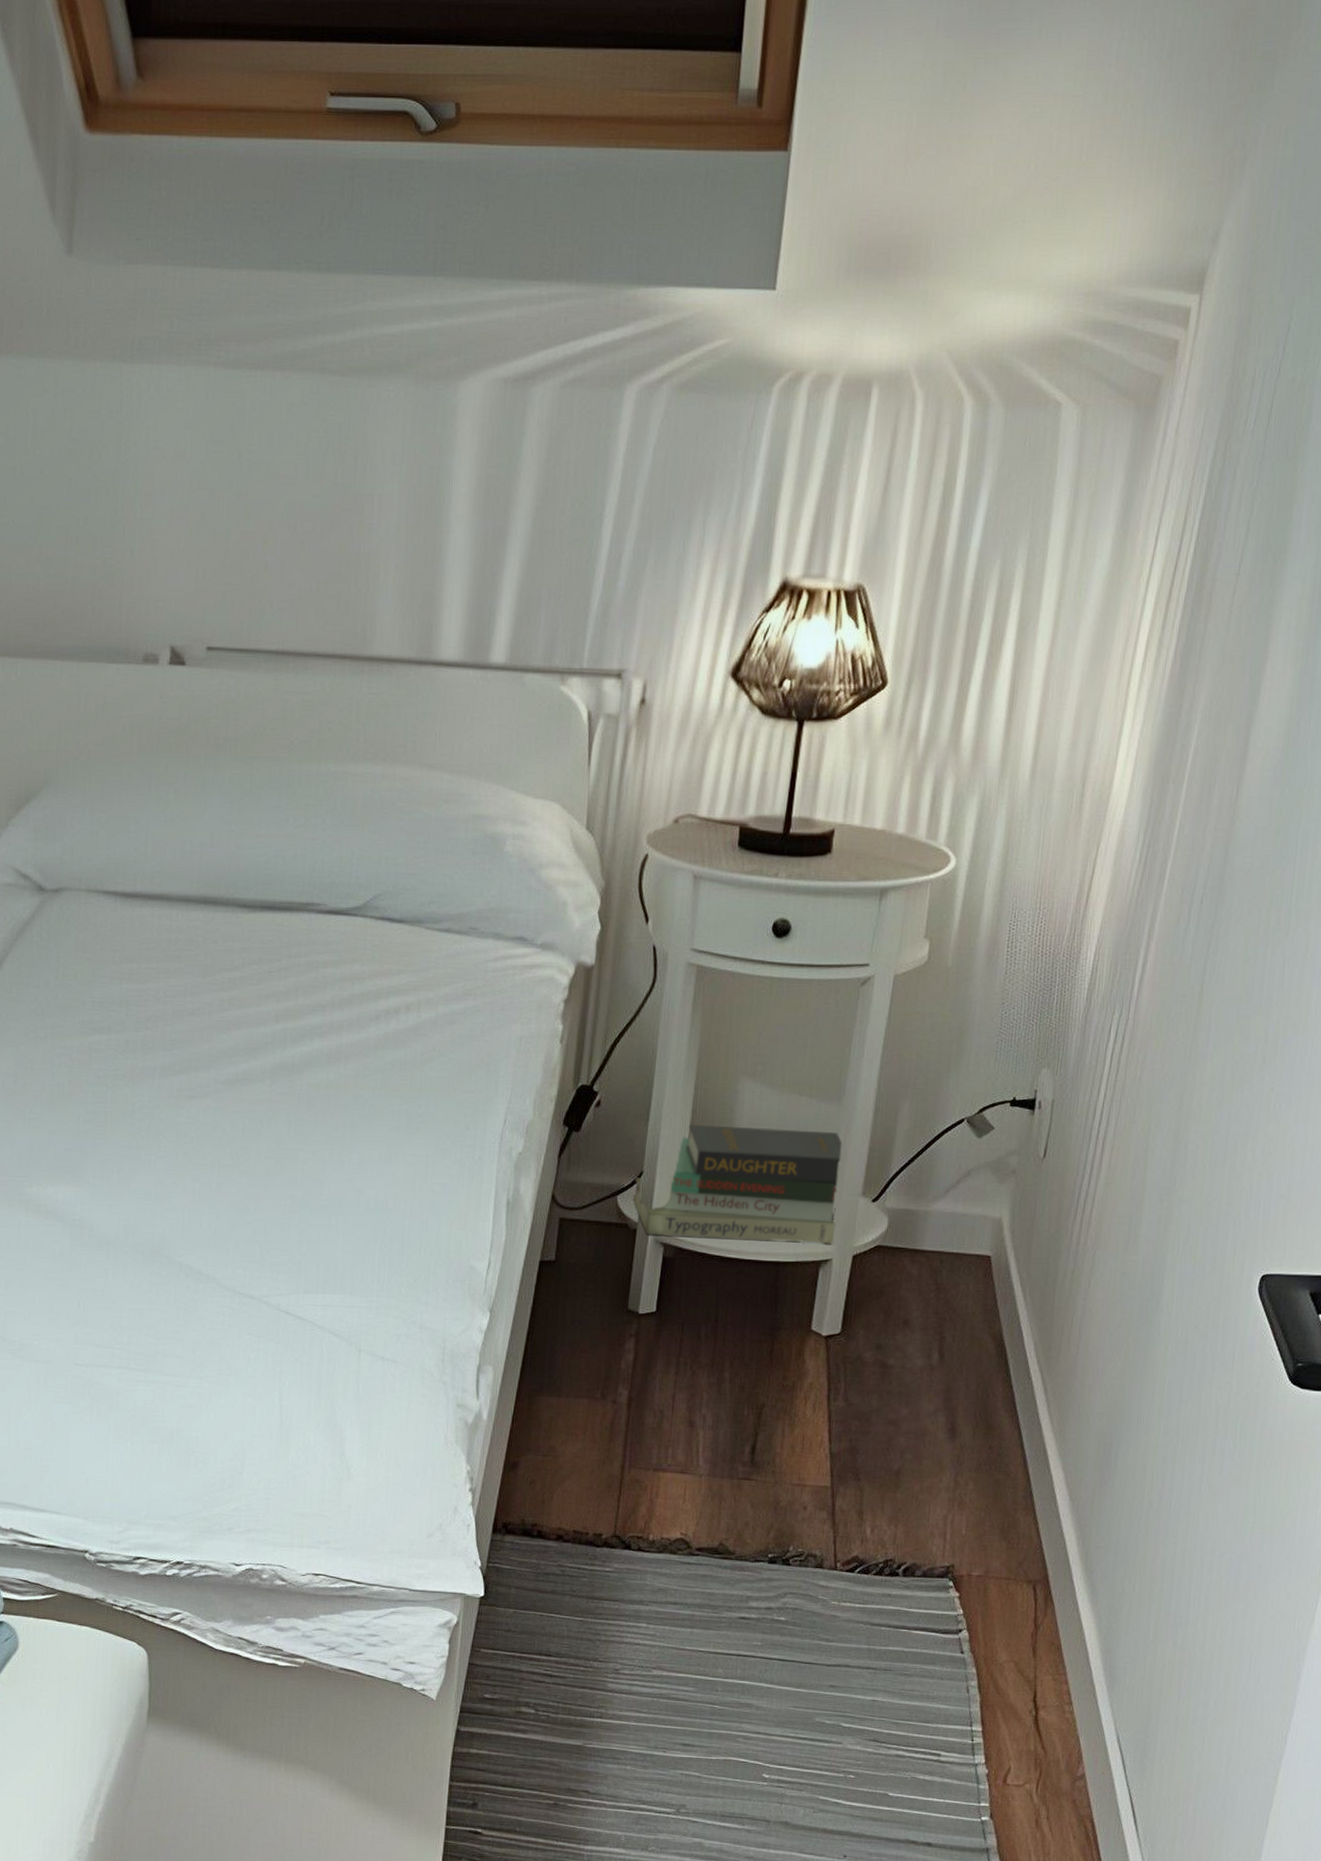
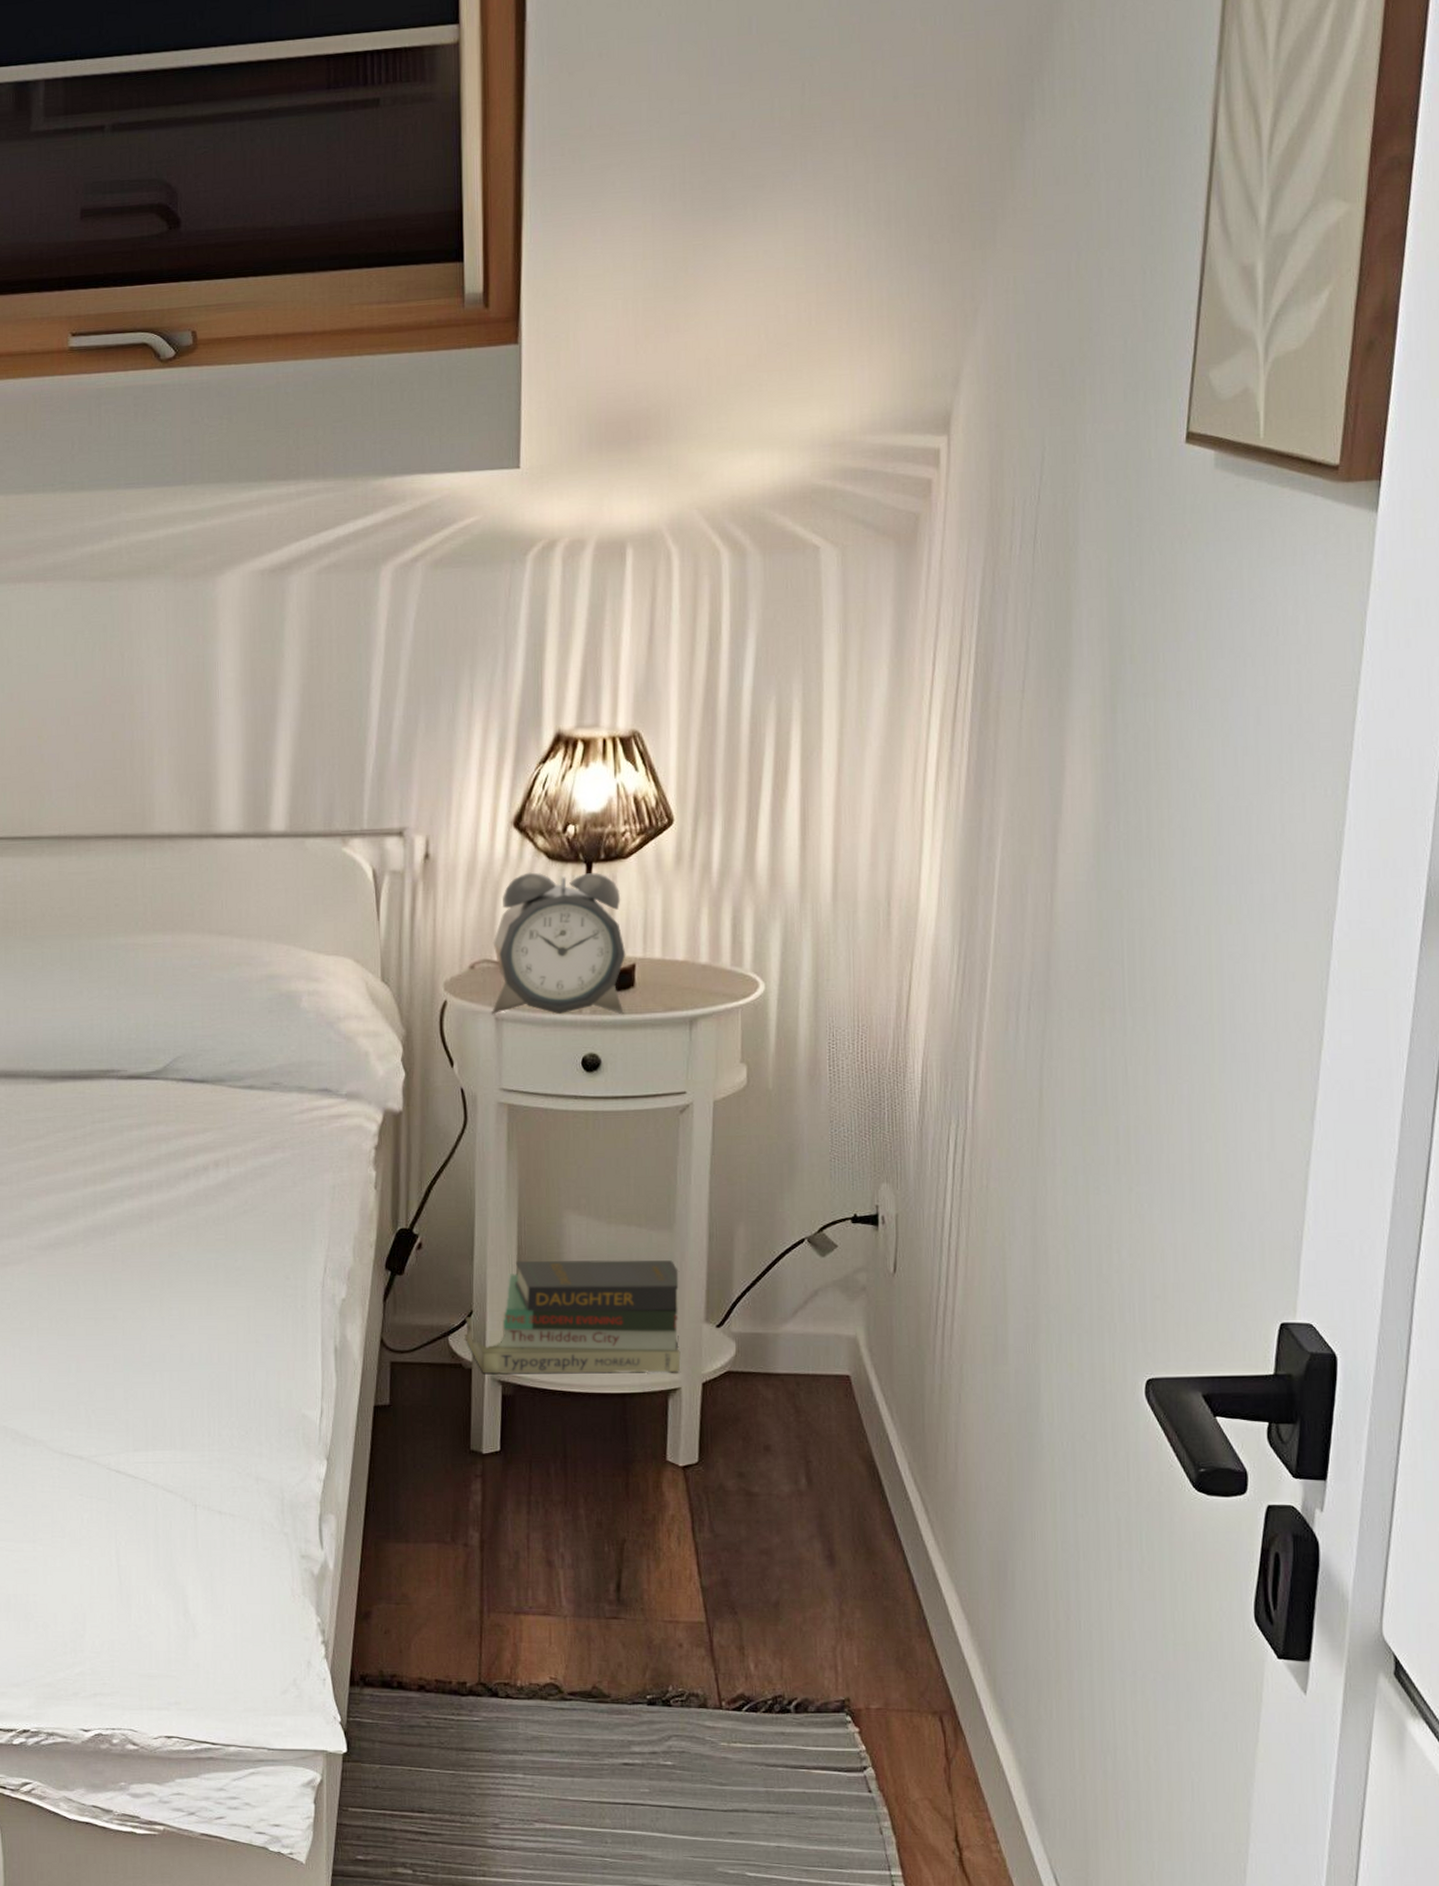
alarm clock: none [691,726,828,881] -> present [492,872,626,1015]

